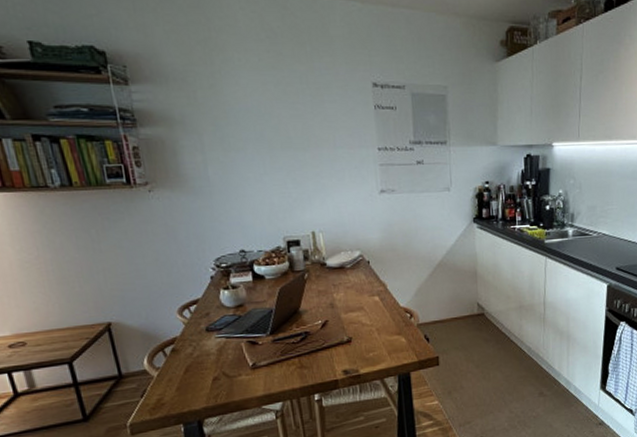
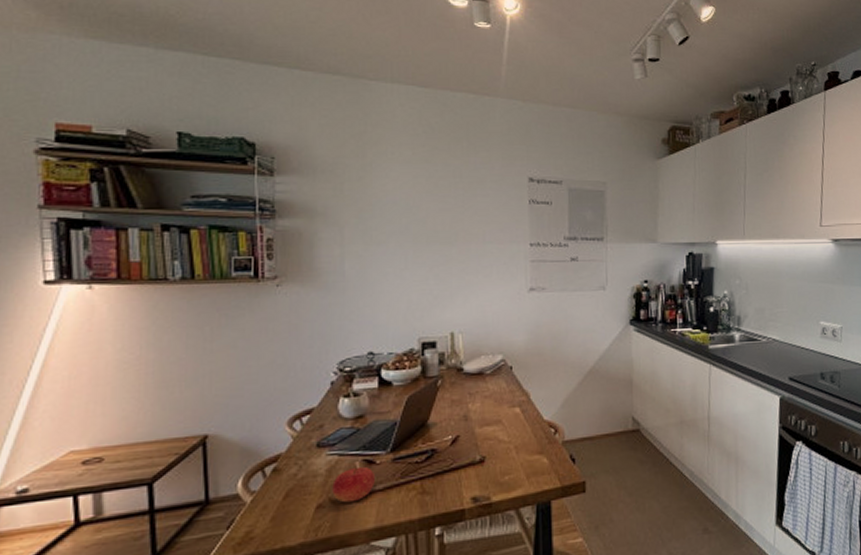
fruit: none [223,346,260,376] -> present [332,466,375,503]

